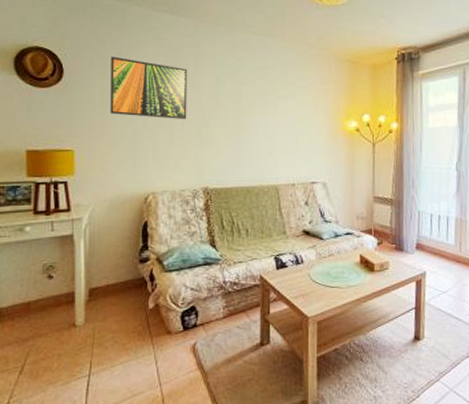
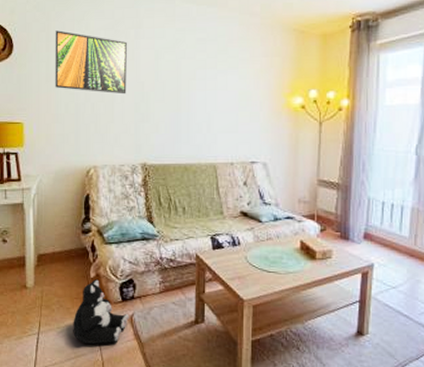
plush toy: none [129,310,192,380] -> present [73,279,130,344]

